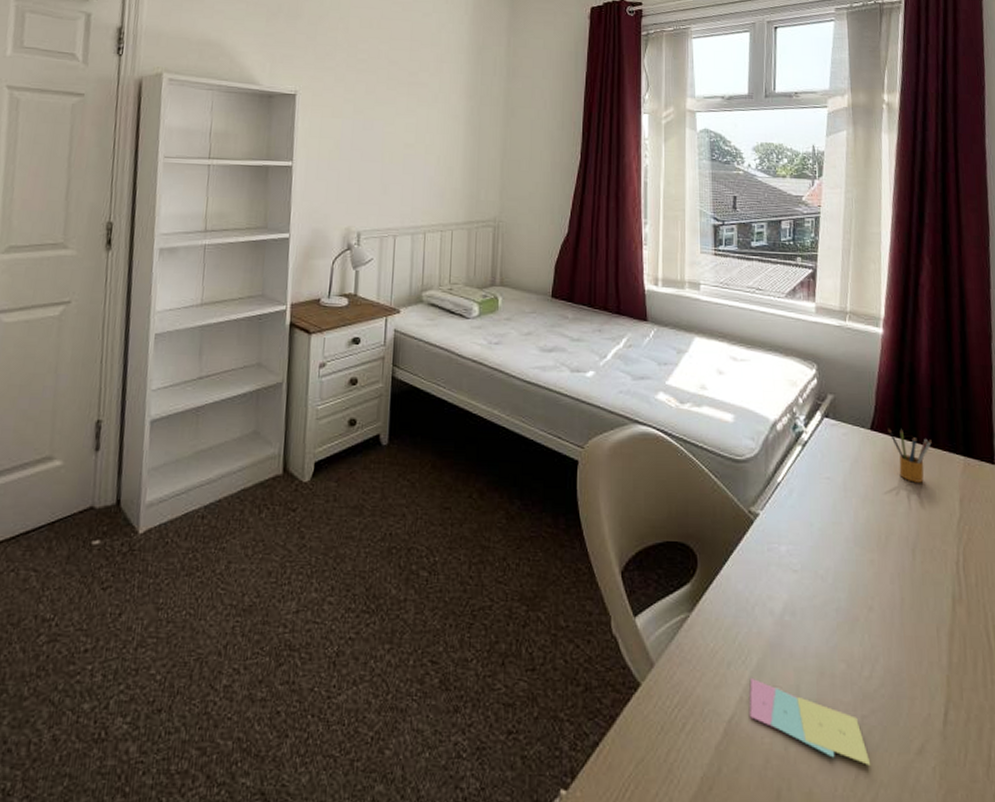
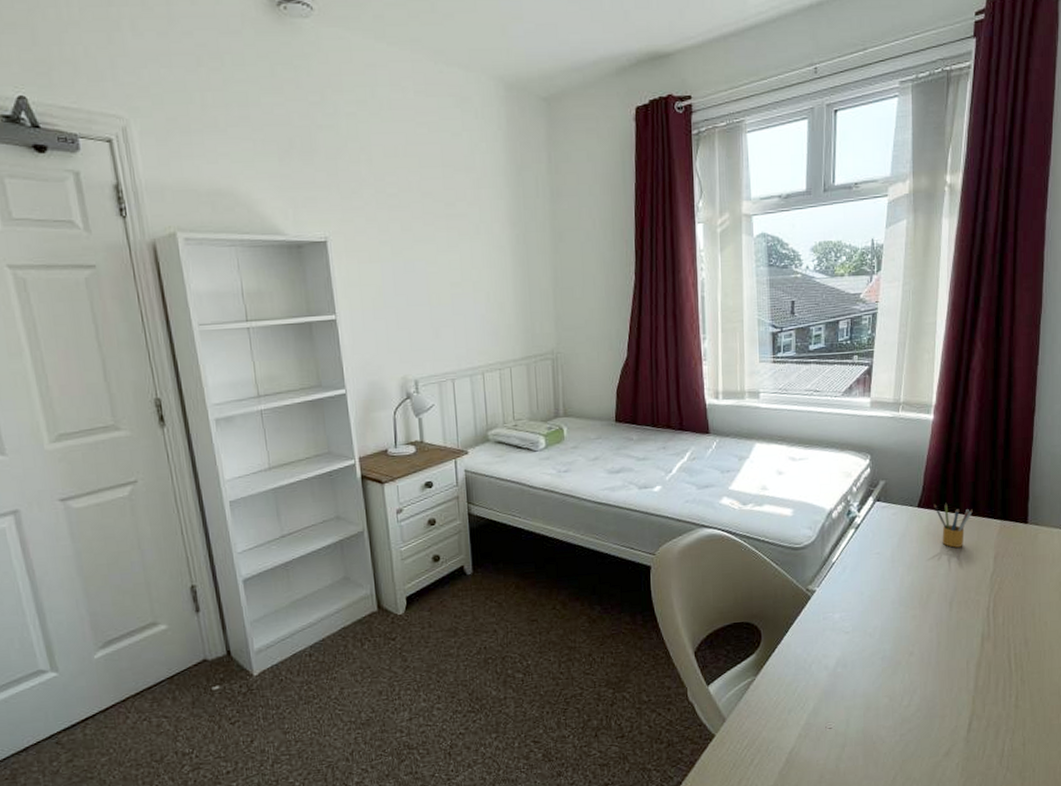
sticky notes: present [749,677,871,766] -> none [806,718,907,769]

